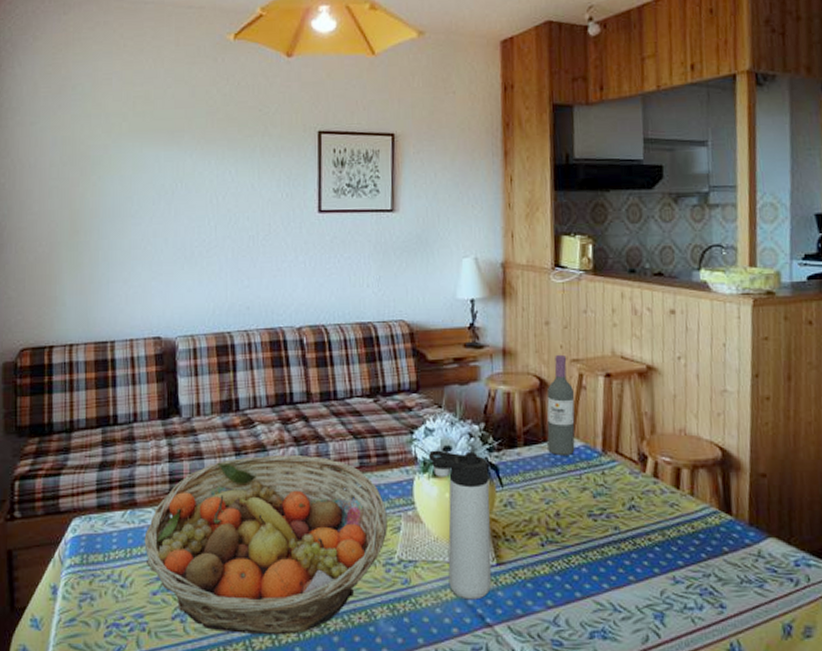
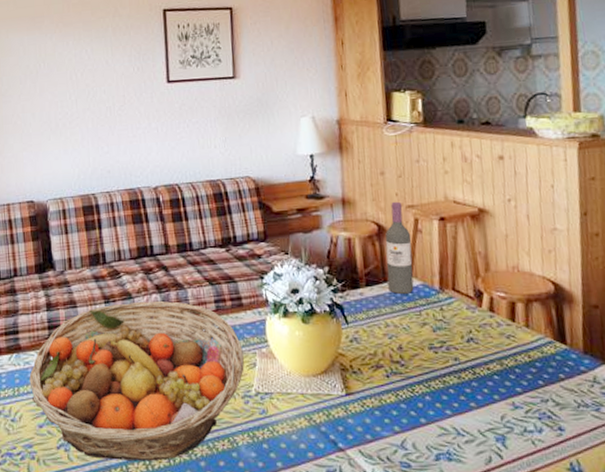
thermos bottle: present [428,450,492,600] -> none [277,293,342,427]

